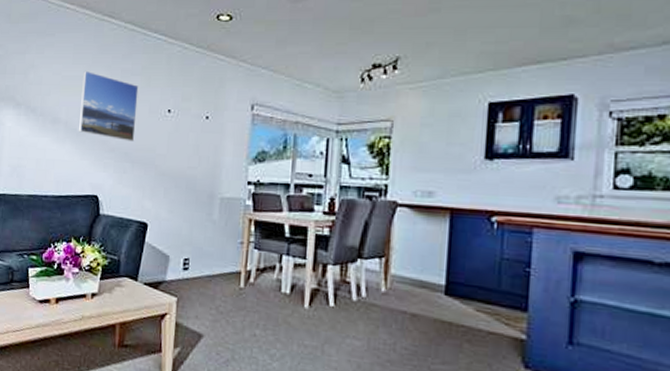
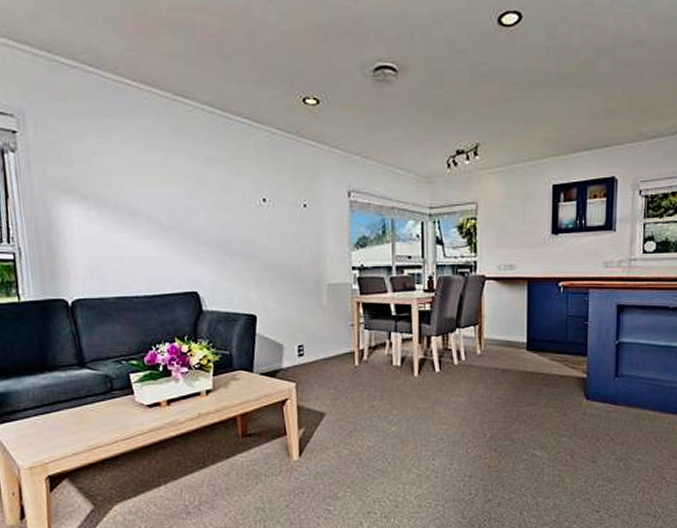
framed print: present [79,70,139,142] -> none [160,157,231,233]

